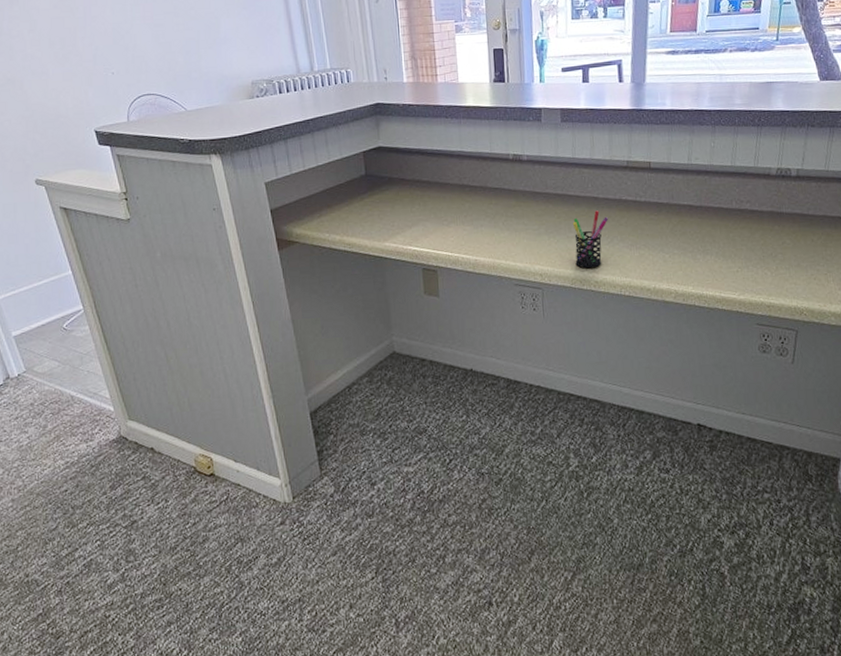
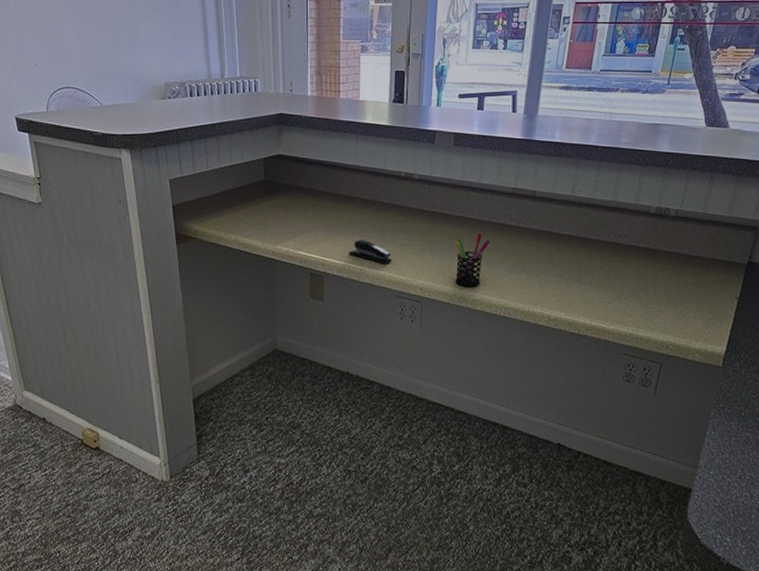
stapler: none [460,228,507,252] -> present [348,240,392,263]

